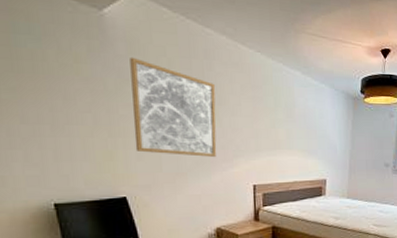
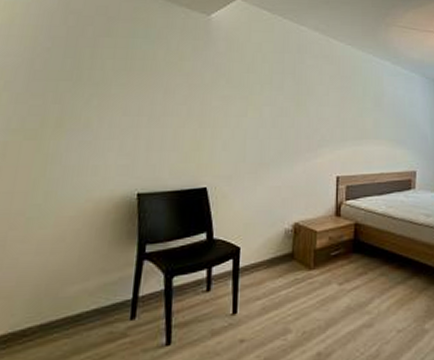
wall art: present [130,57,217,157] -> none [222,53,306,147]

